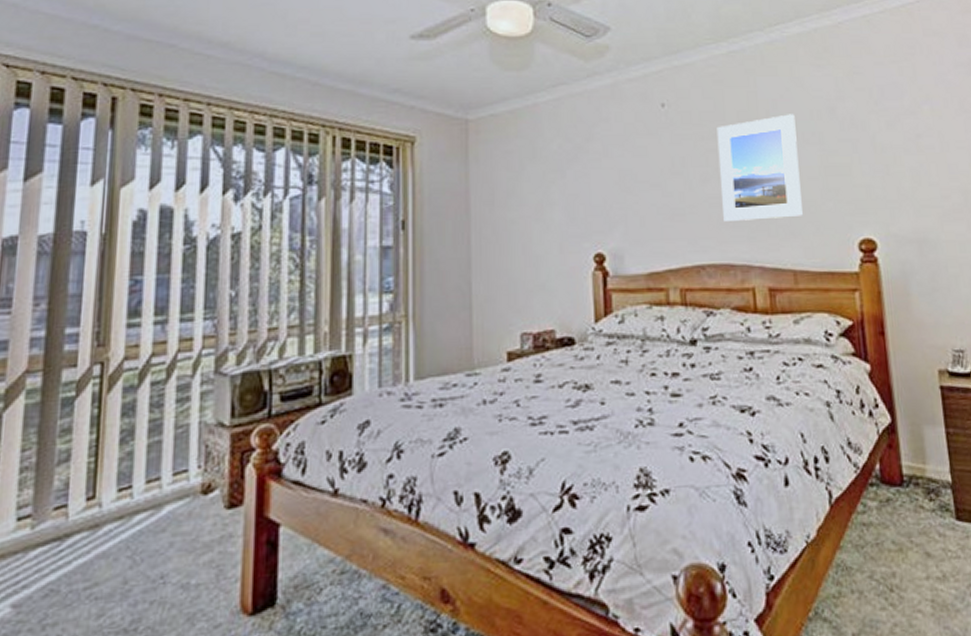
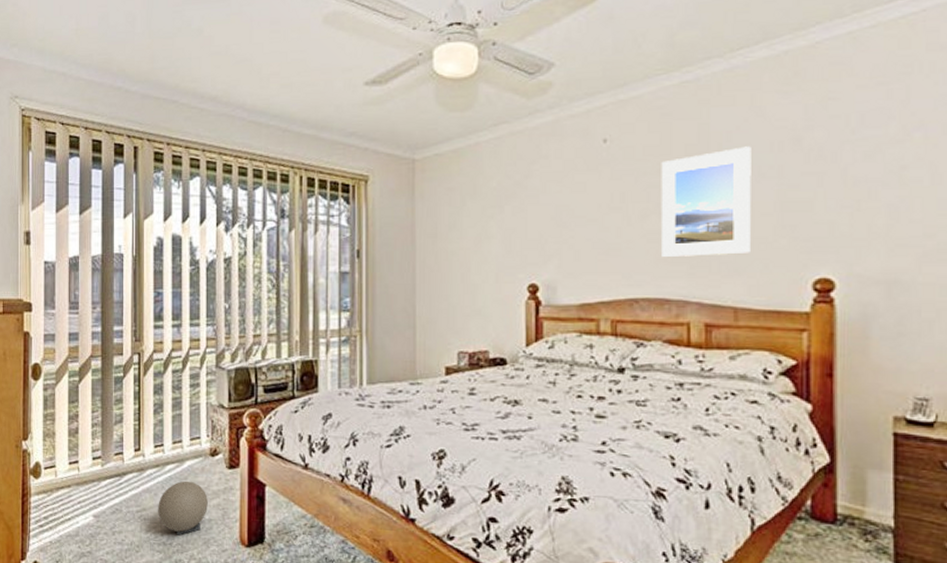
ball: none [118,533,196,615] -> present [158,480,208,536]

